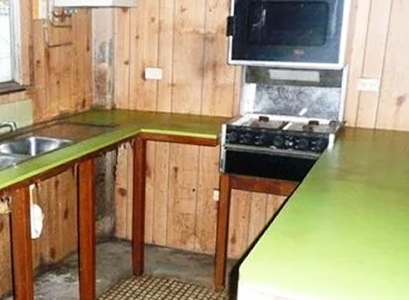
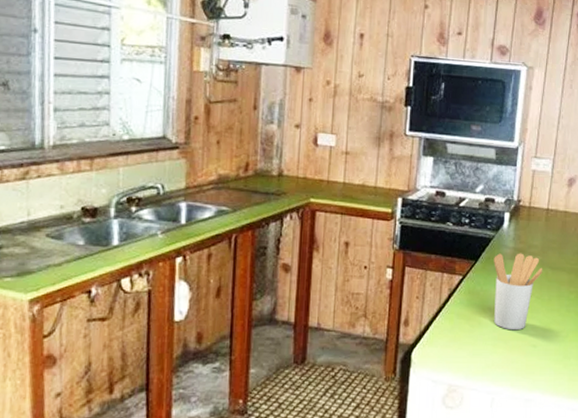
utensil holder: none [318,173,369,248] -> present [494,253,542,331]

